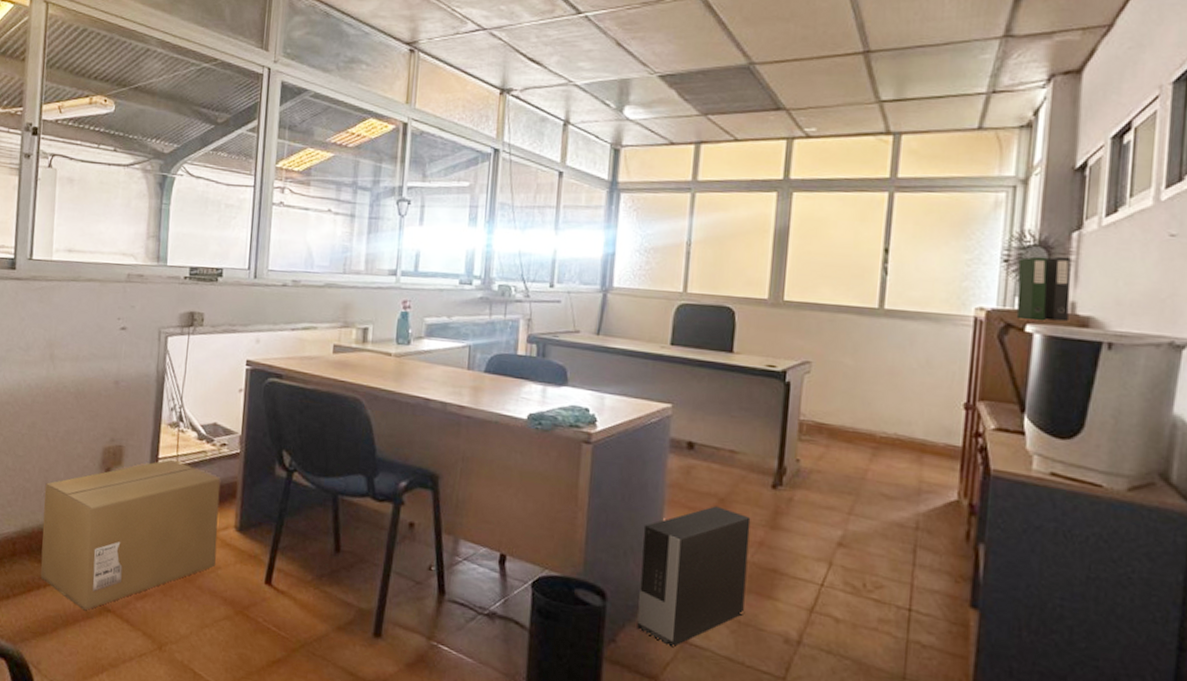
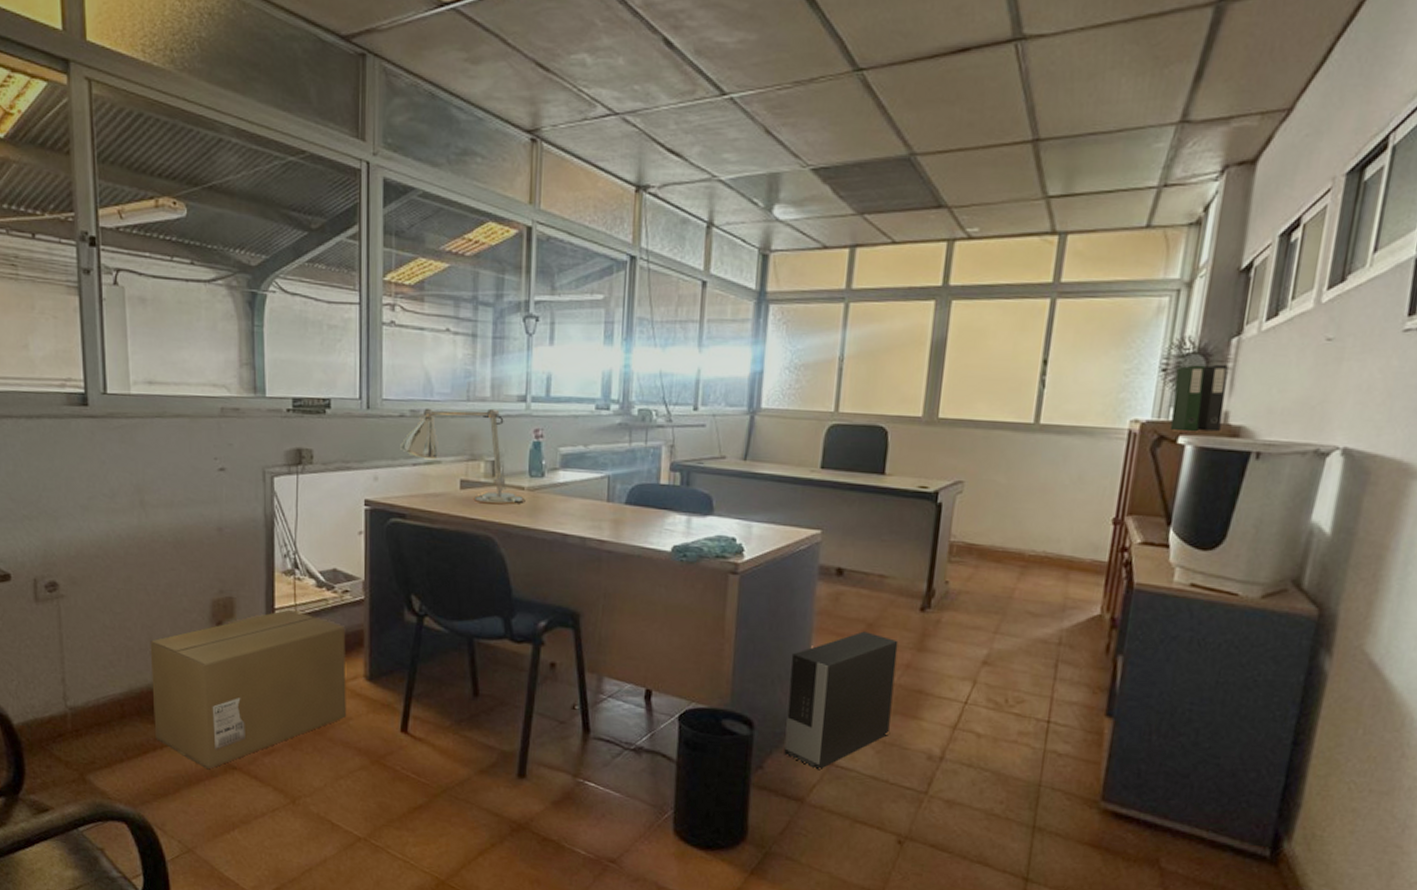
desk lamp: none [281,278,392,370] -> present [400,408,526,505]

